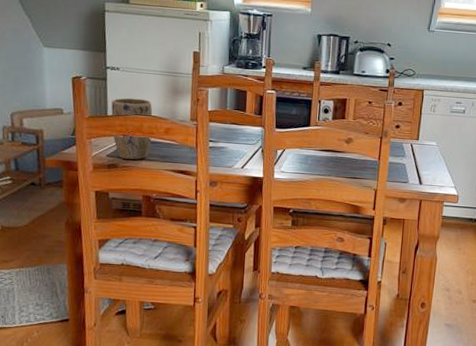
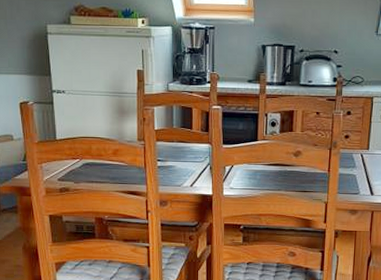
plant pot: present [111,98,153,160] -> none [60,120,101,182]

